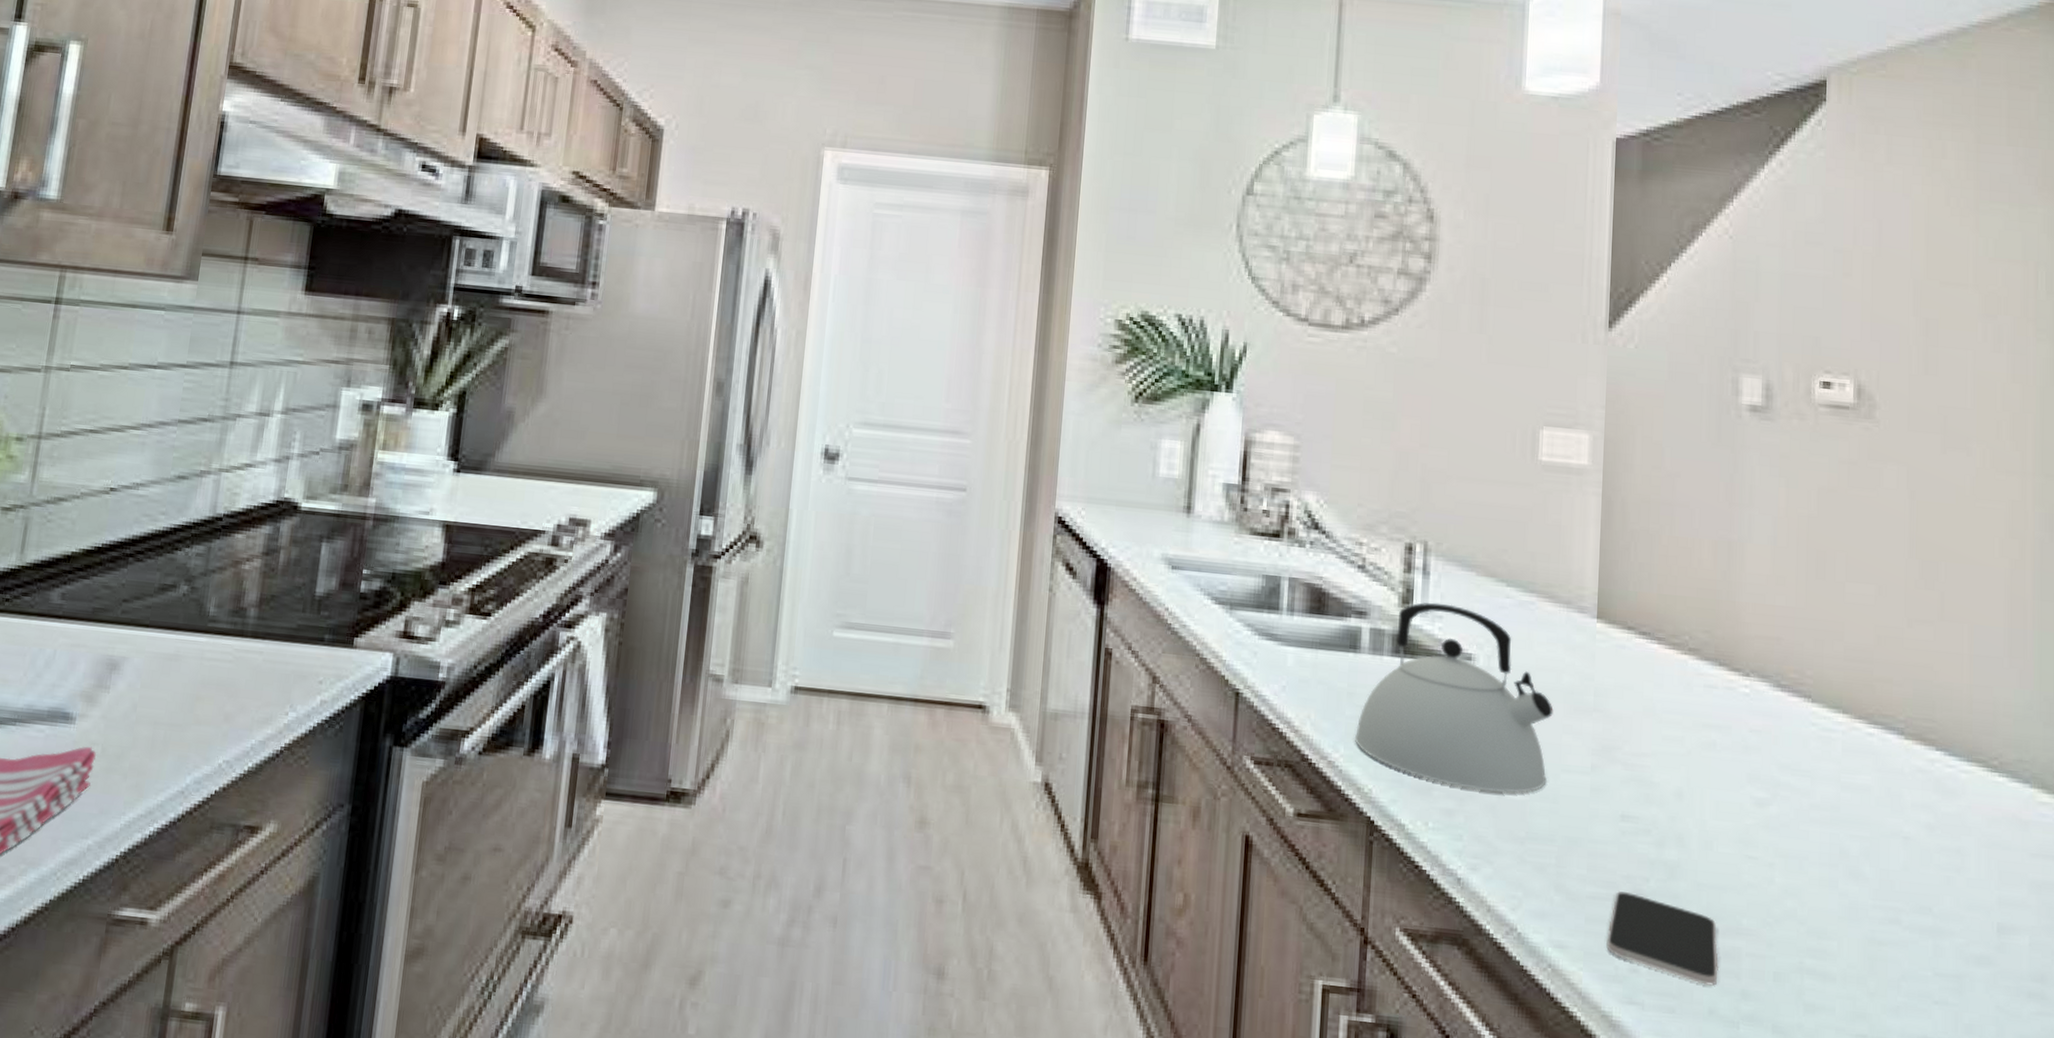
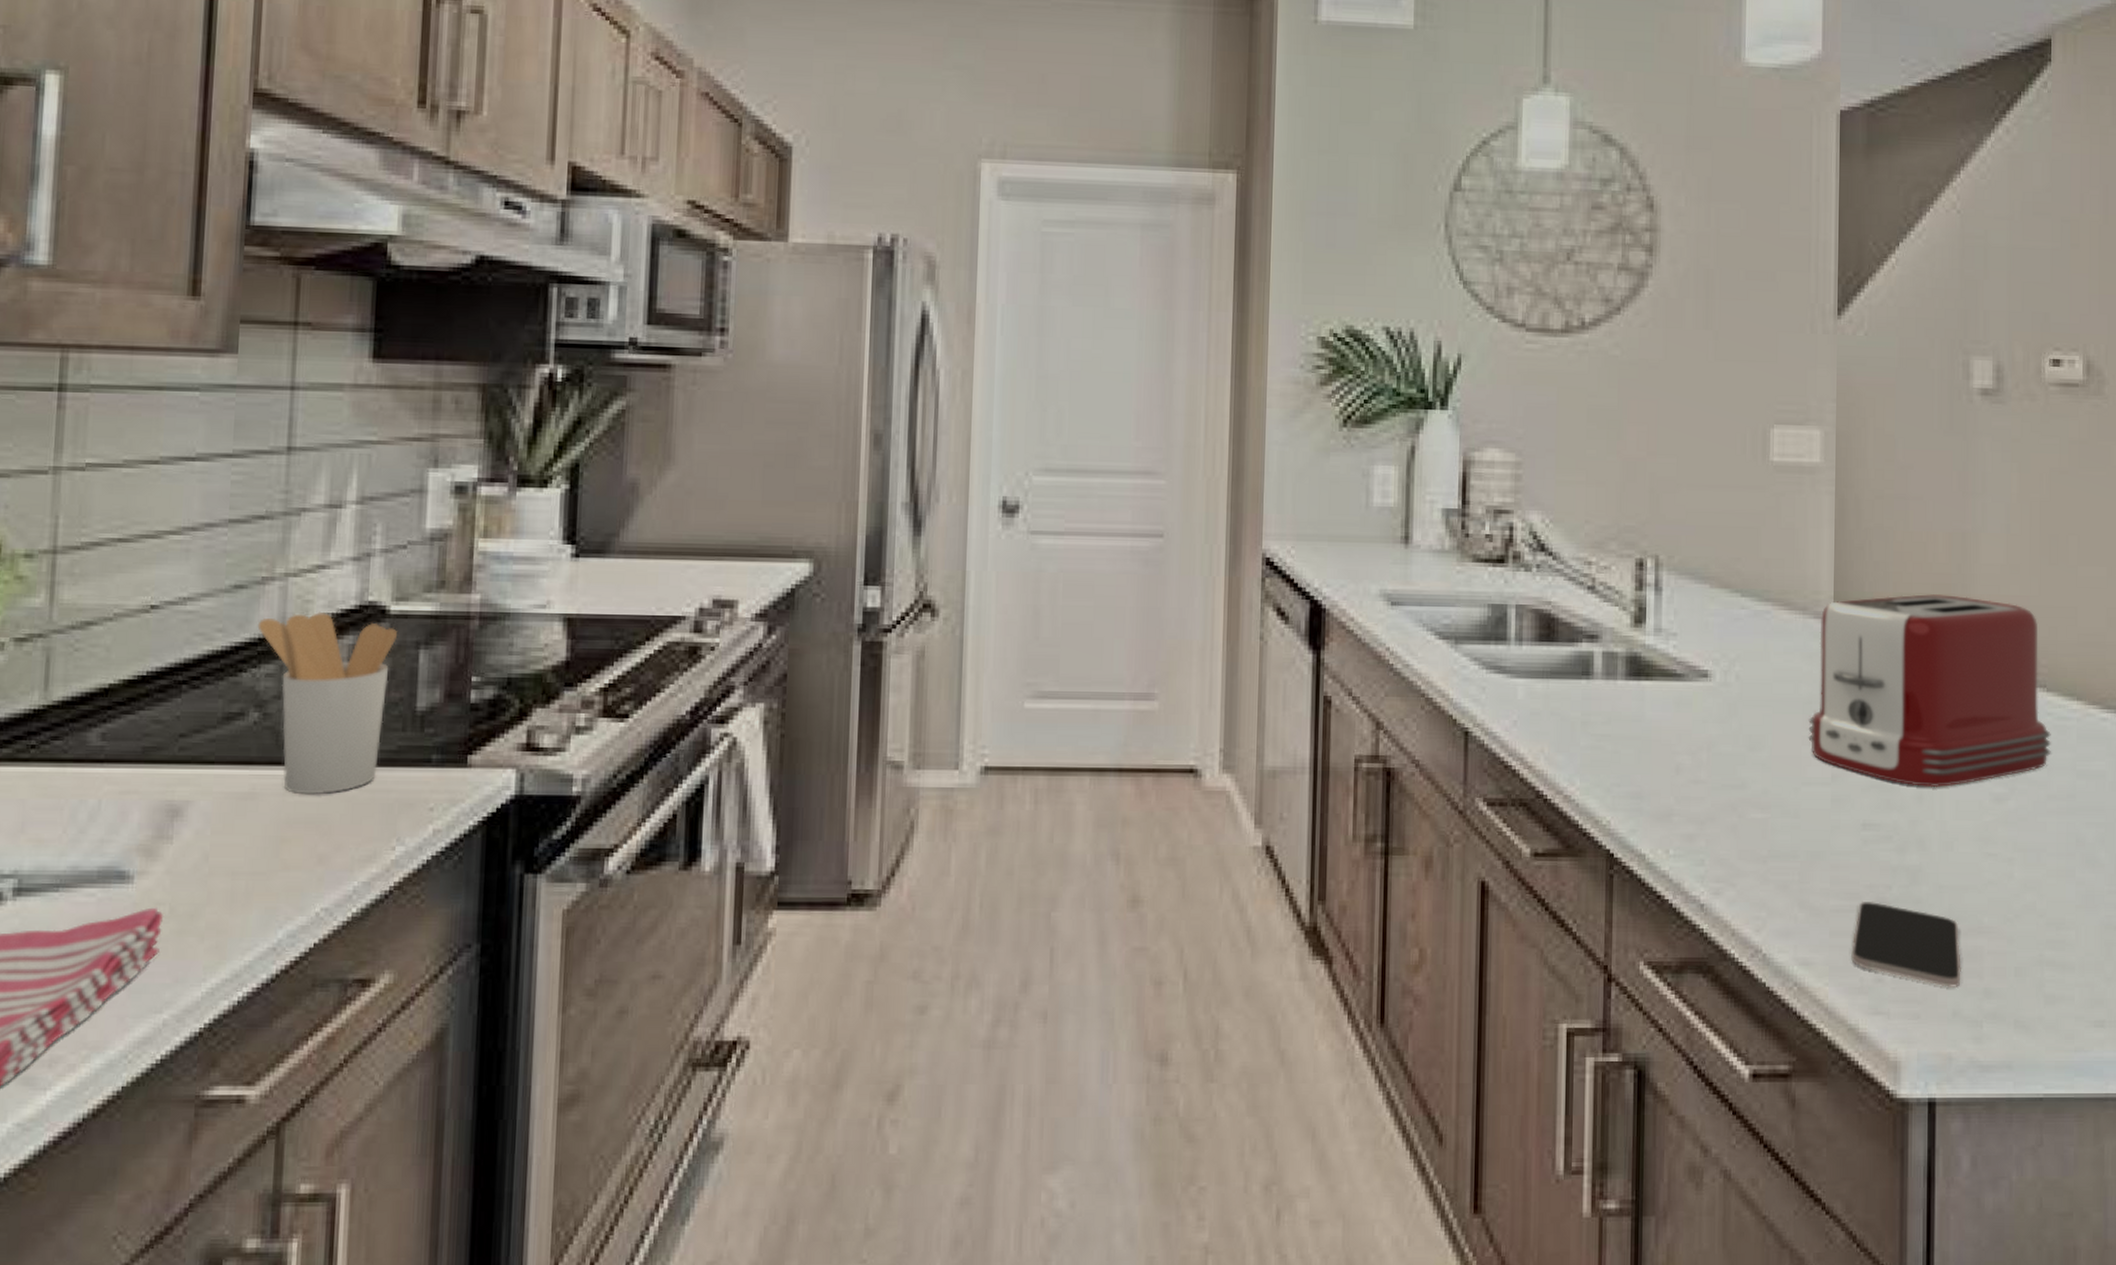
utensil holder: none [193,503,305,662] -> present [257,611,397,795]
kettle: present [1355,602,1553,794] -> none [1591,619,1792,813]
toaster: none [1569,597,1815,787] -> present [1808,594,2051,788]

